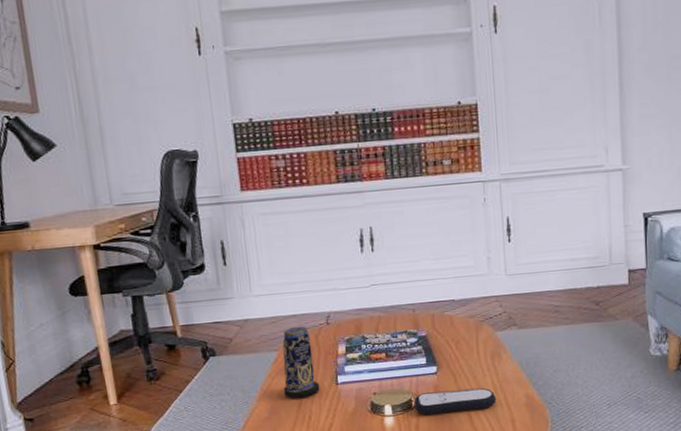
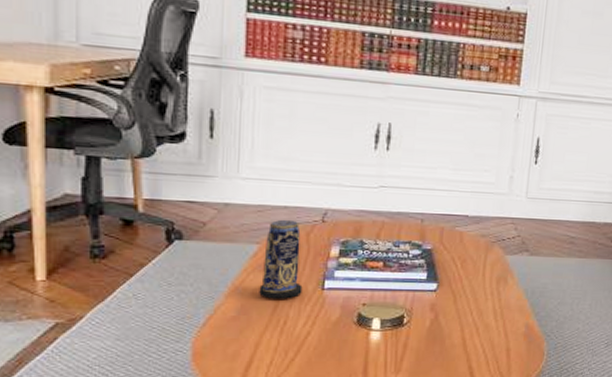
remote control: present [414,387,497,416] -> none [406,310,495,335]

